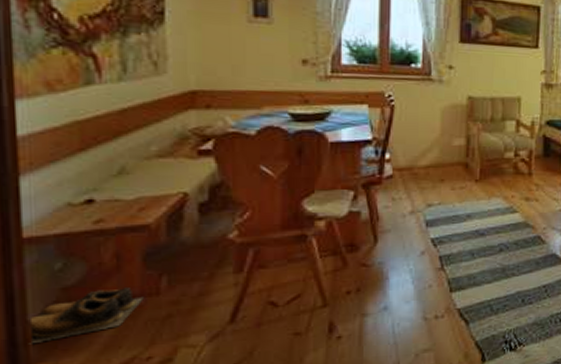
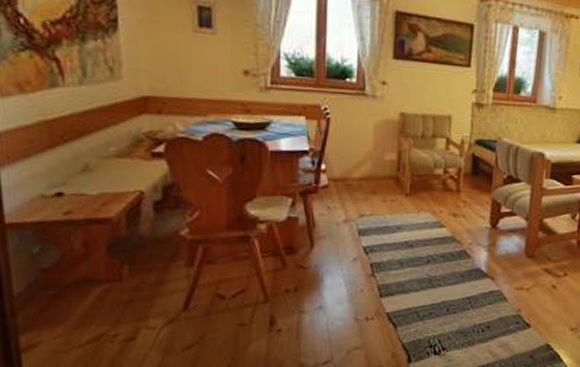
shoes: present [27,288,144,345] -> none [13,273,109,316]

